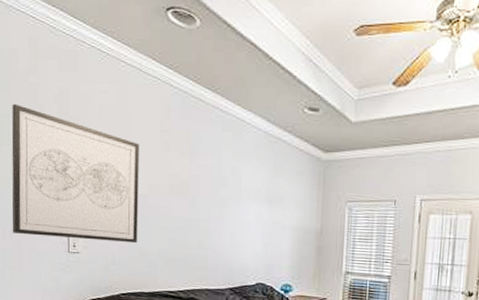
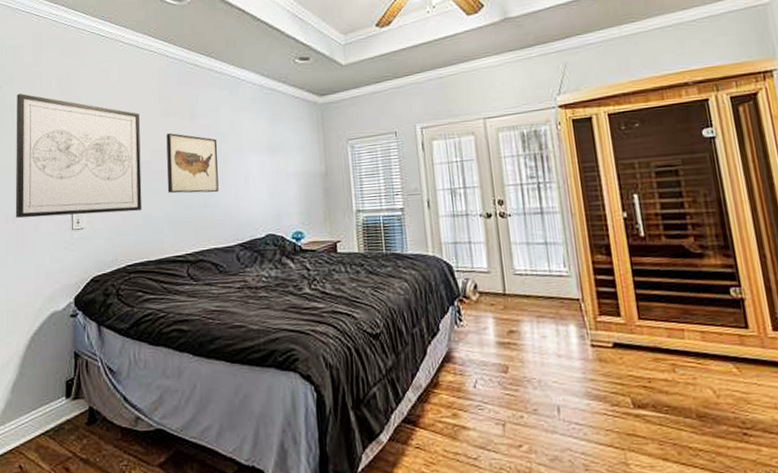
wall art: none [163,169,217,236] -> present [166,133,219,194]

